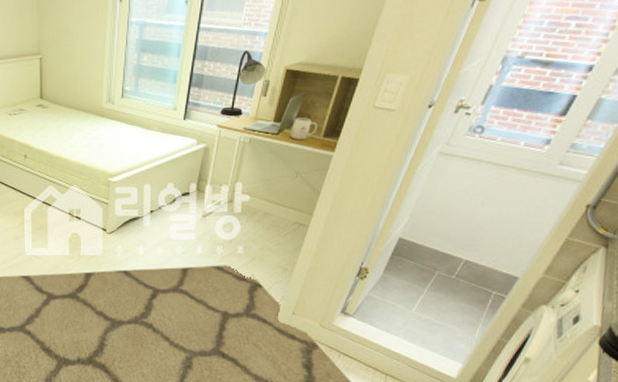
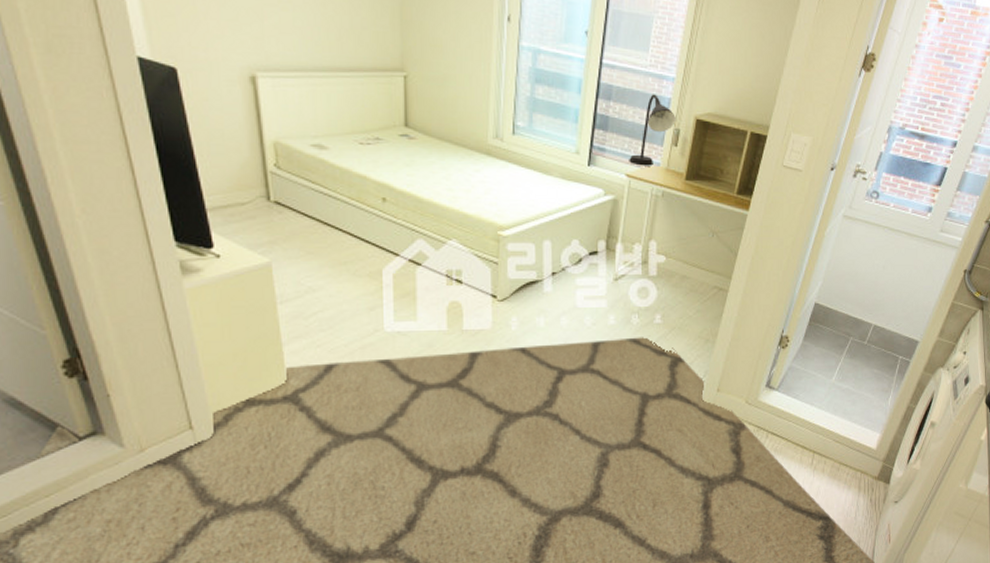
laptop: present [242,92,306,135] -> none [653,145,718,189]
mug: present [290,117,317,141] -> none [704,172,730,197]

